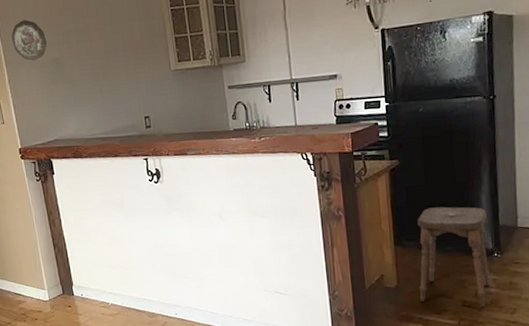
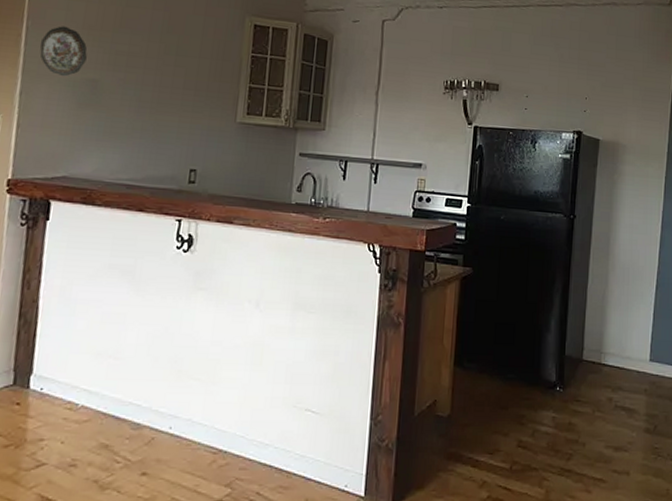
stool: present [417,206,490,307] -> none [473,326,553,449]

